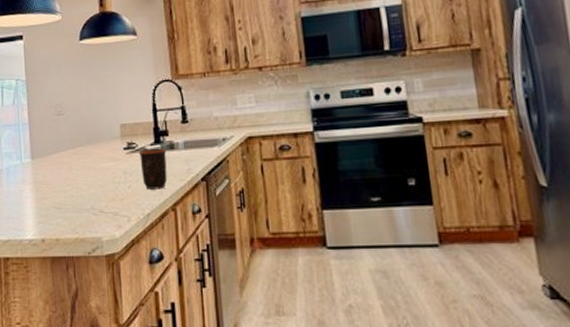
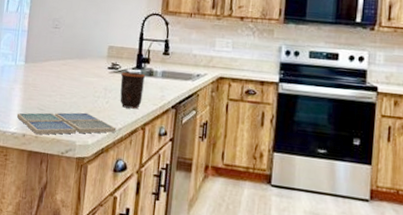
drink coaster: none [31,203,145,237] -> present [16,112,117,135]

